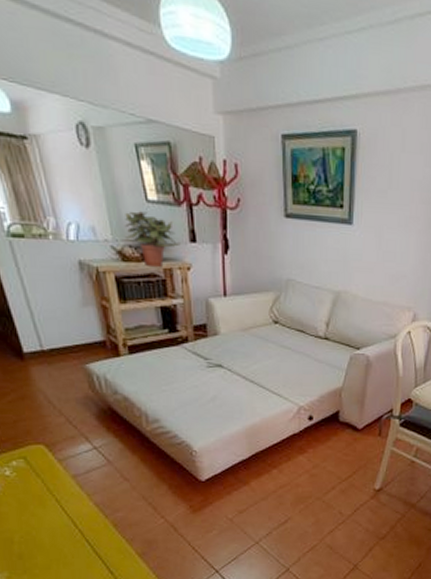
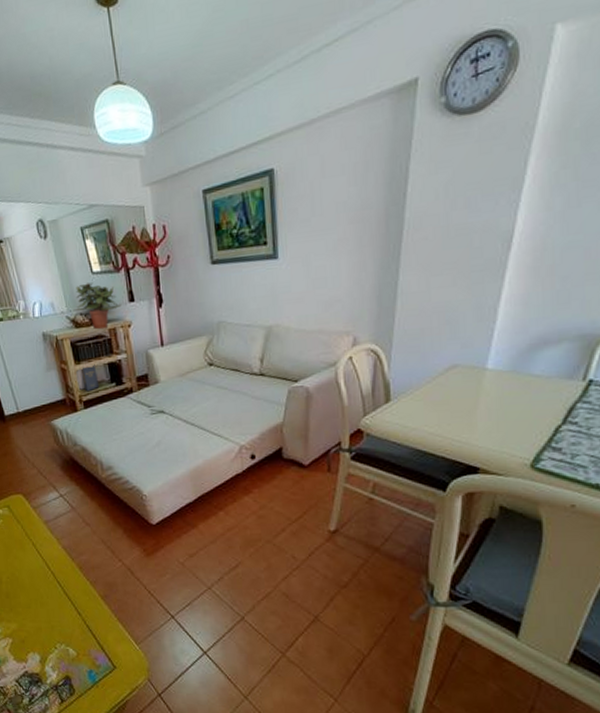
books: none [121,304,149,336] -> present [77,363,100,392]

